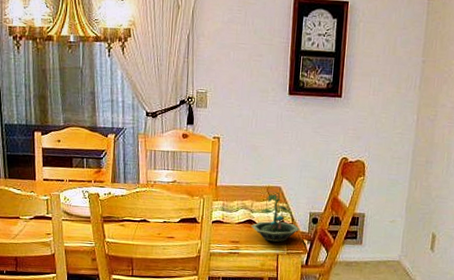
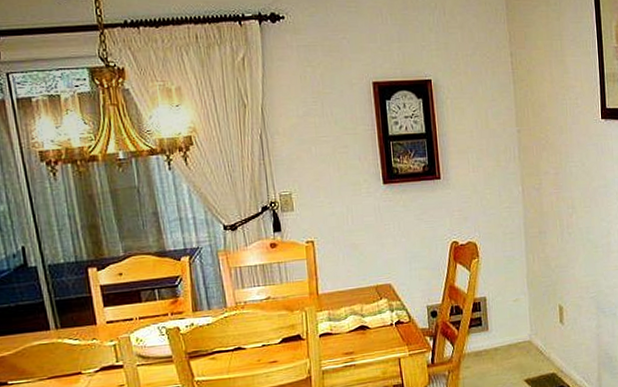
terrarium: present [251,192,300,243] -> none [364,290,419,346]

